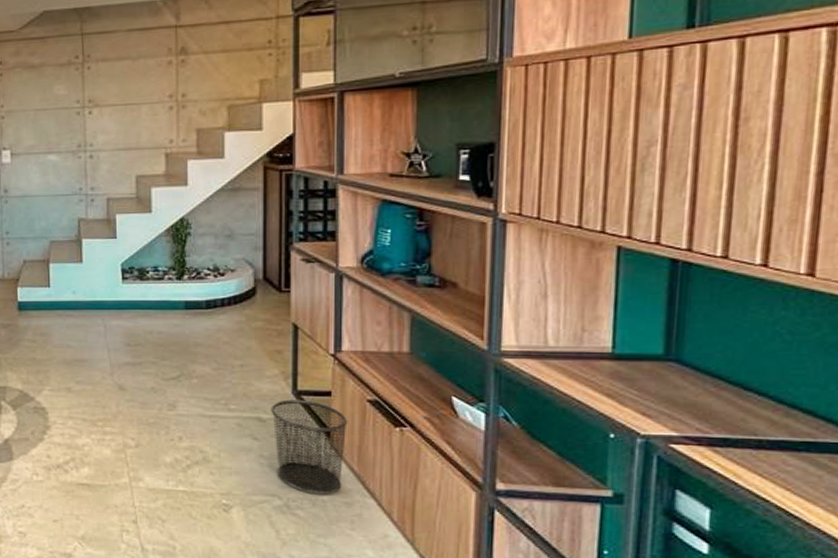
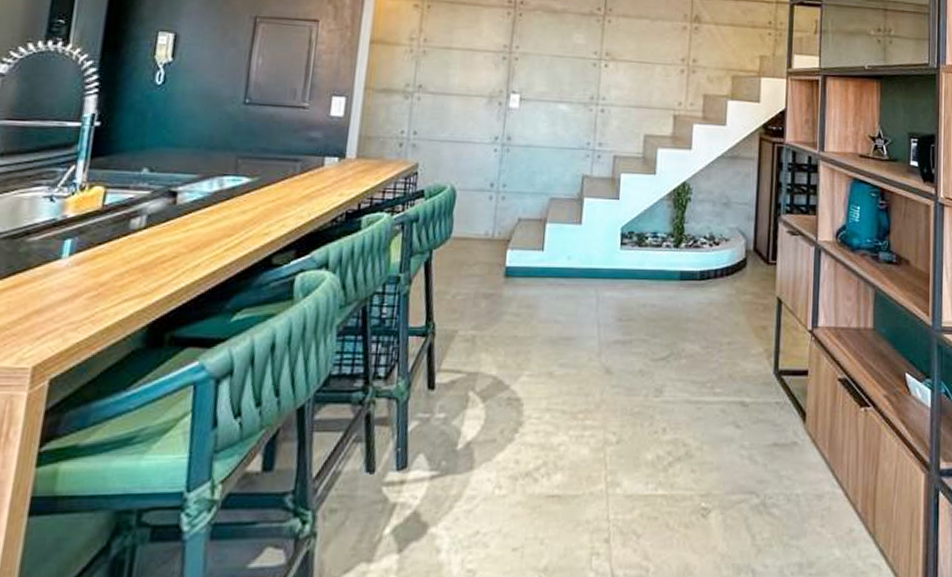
waste bin: present [271,400,348,495] -> none [753,380,821,488]

